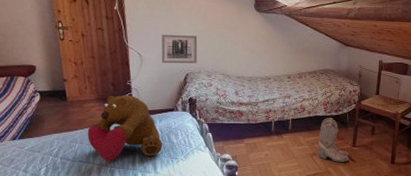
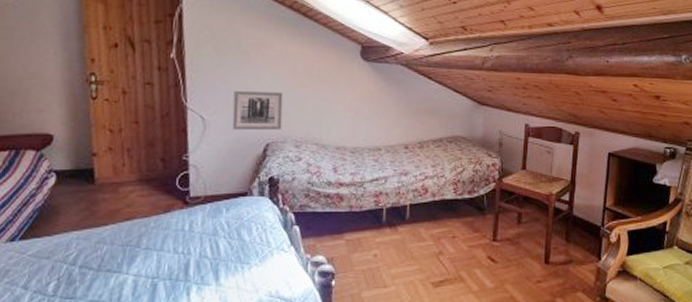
bear: present [87,94,163,162] -> none [121,173,230,271]
boots: present [317,118,349,162] -> none [445,202,488,263]

